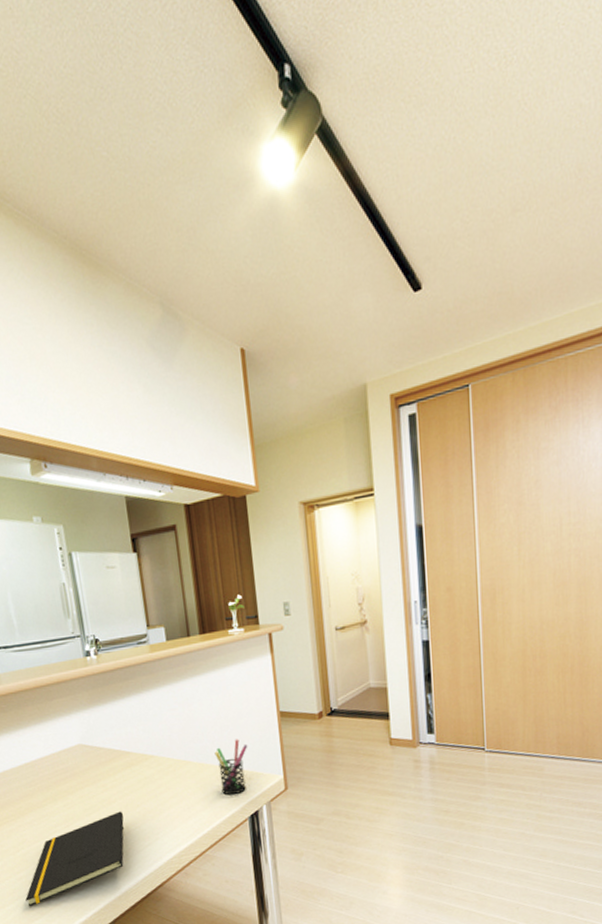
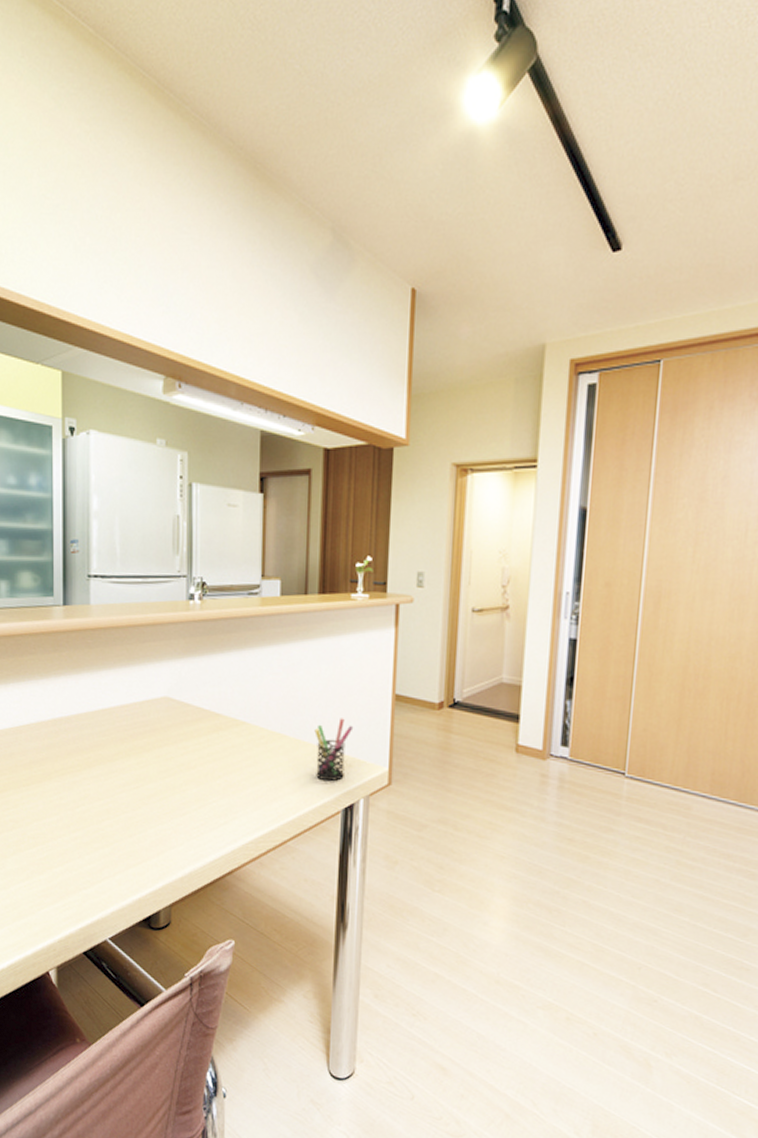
notepad: present [25,811,125,907] -> none [76,779,202,873]

